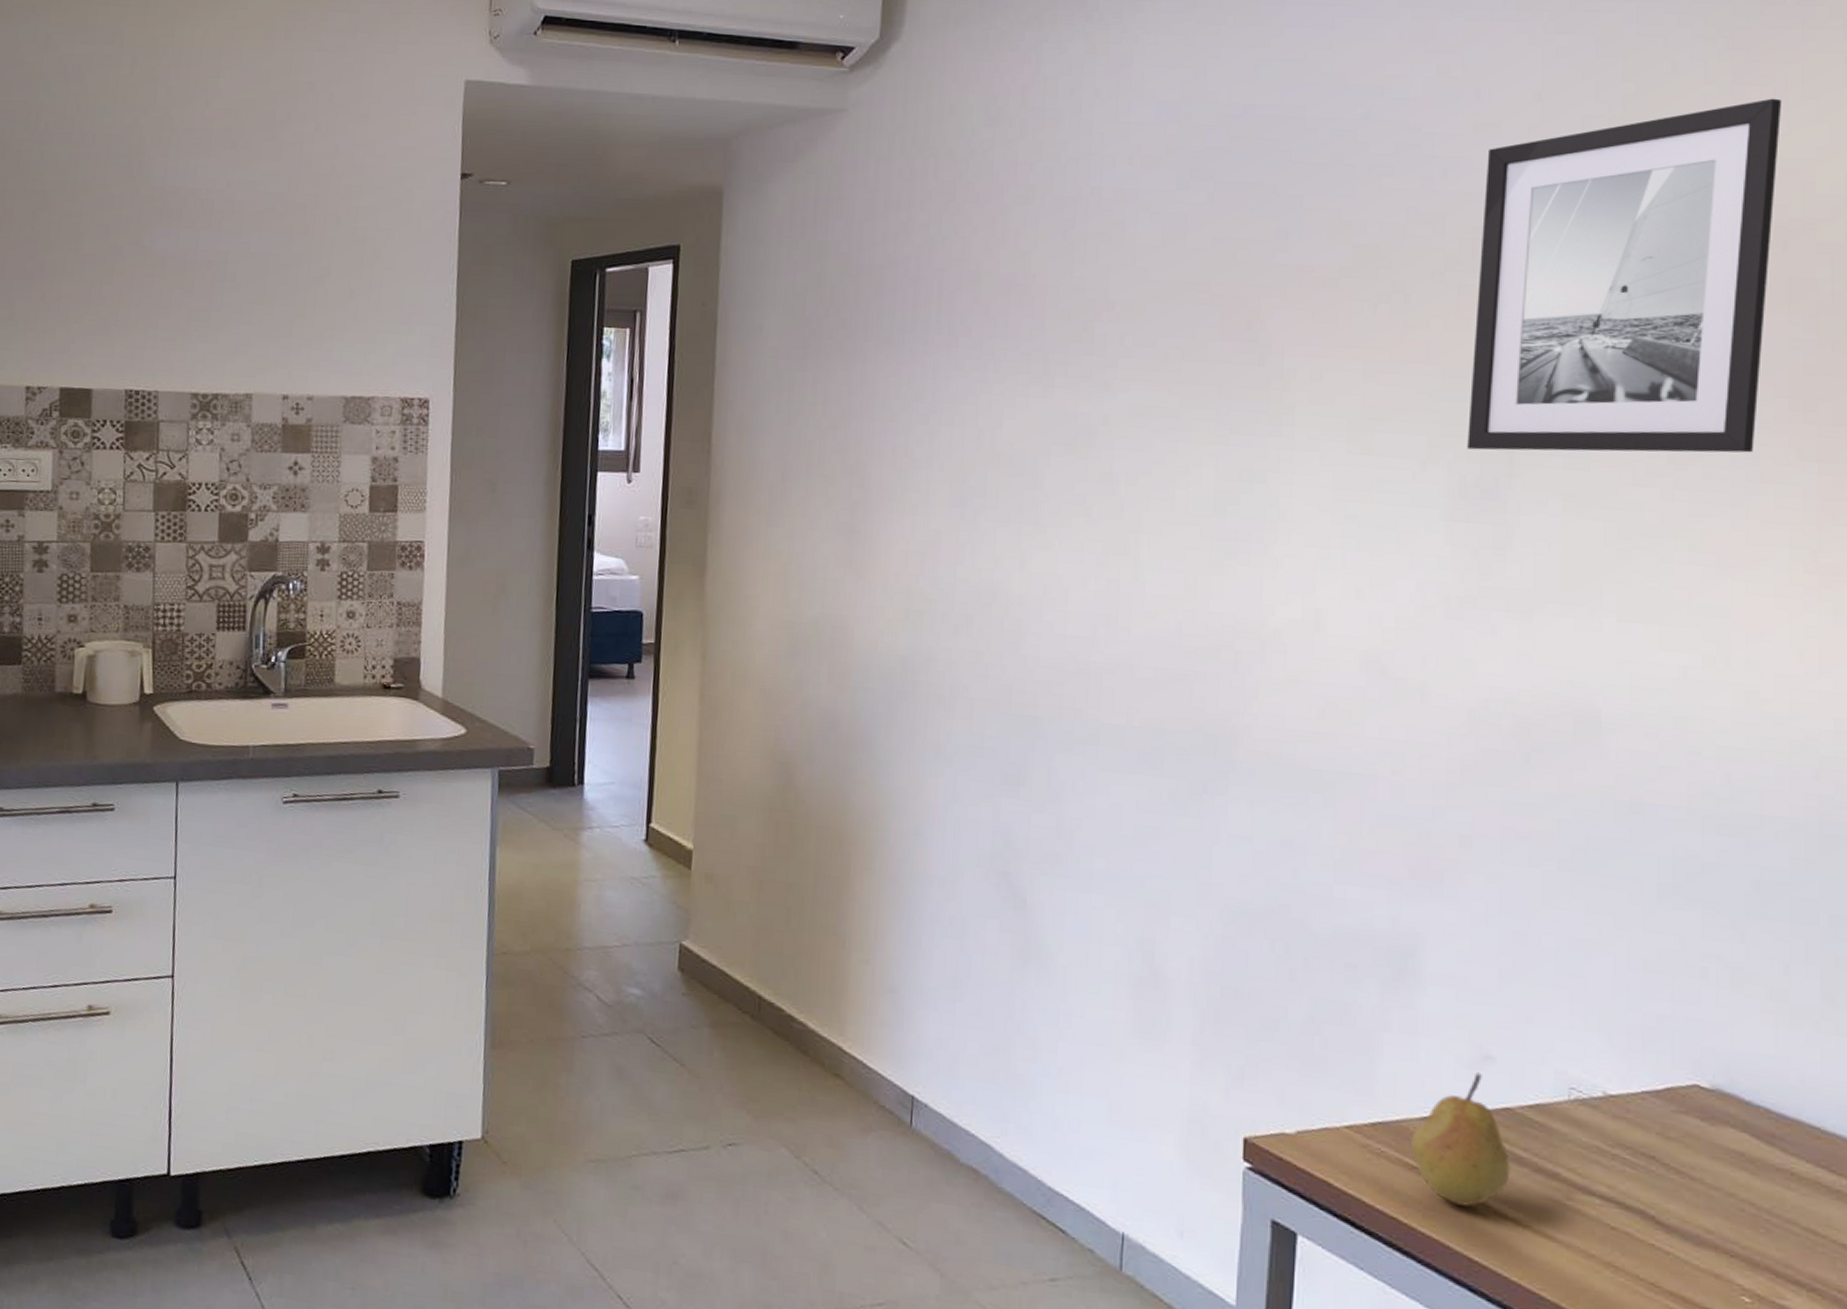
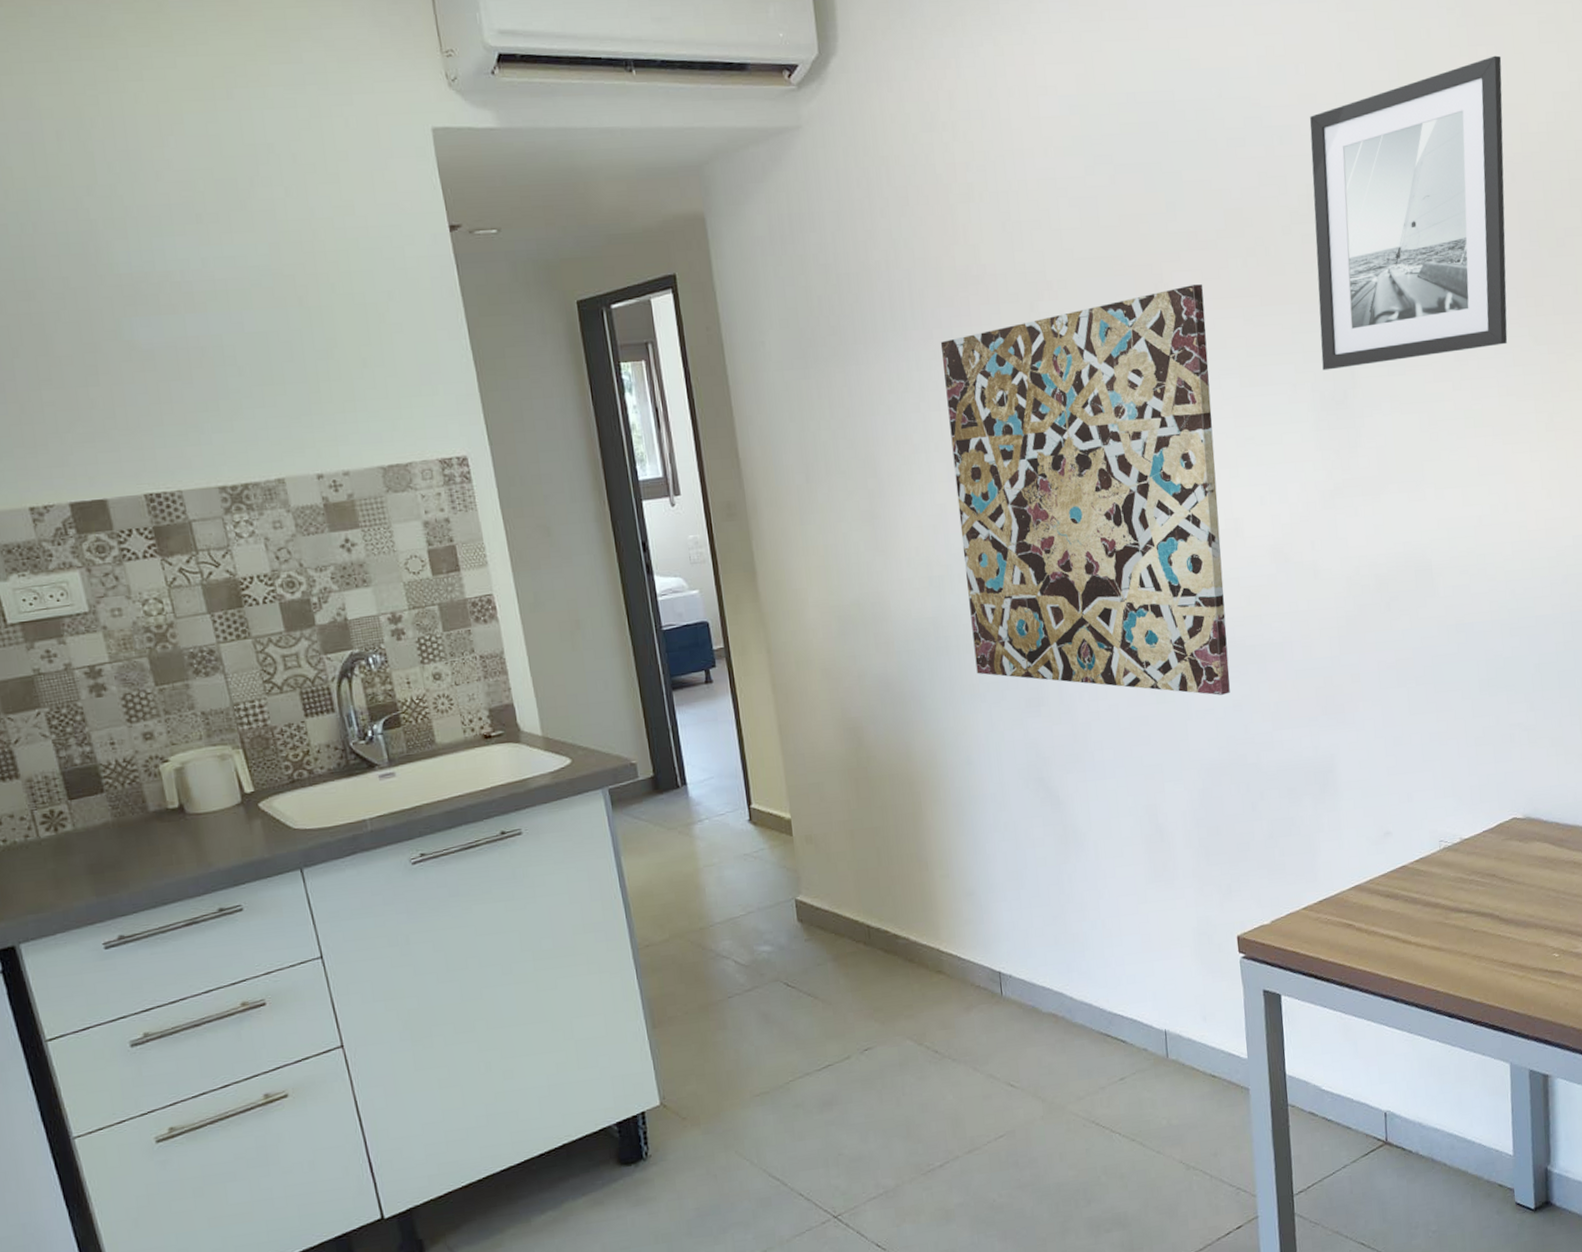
wall art: none [946,326,1313,824] -> present [940,284,1230,695]
fruit: present [1411,1072,1511,1207] -> none [1345,846,1410,944]

